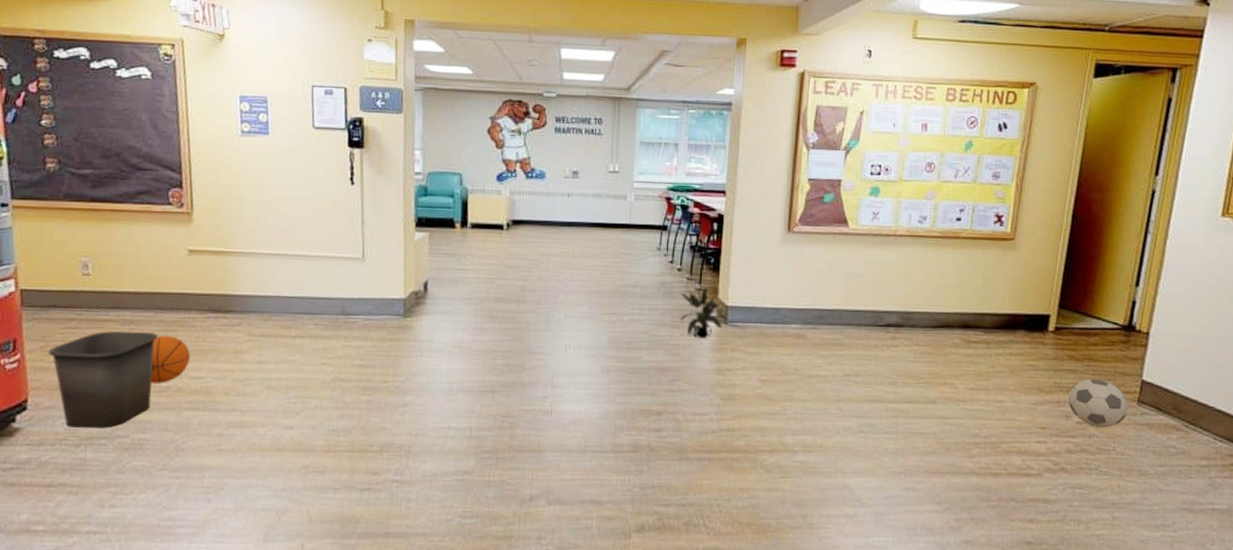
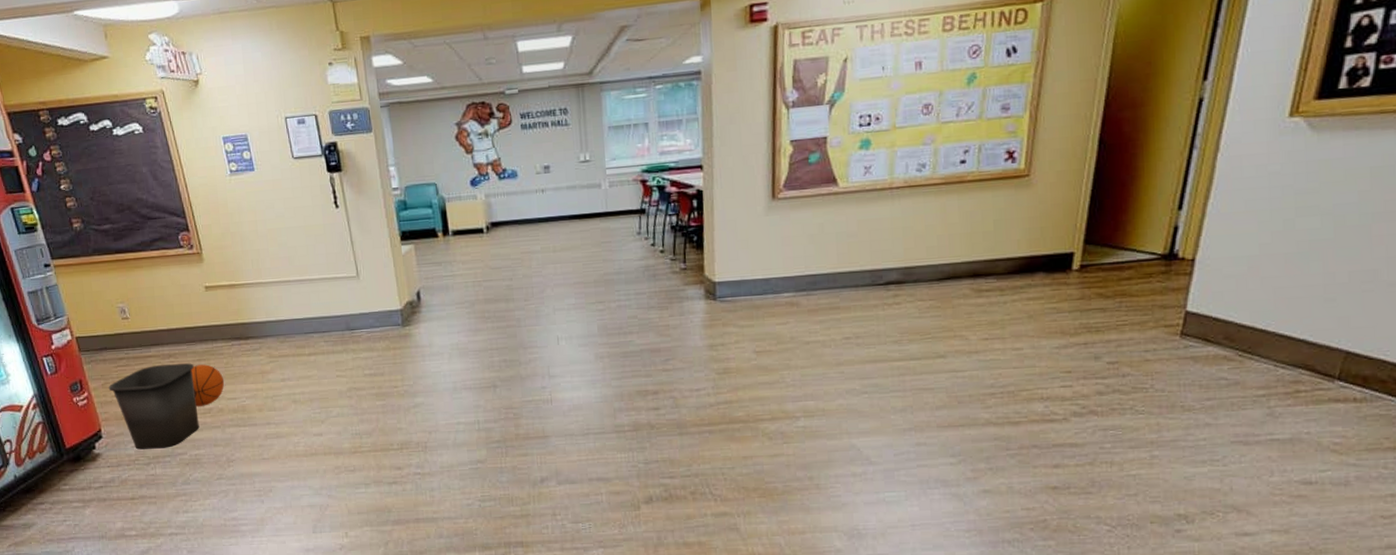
potted plant: present [680,287,726,339] -> none [666,265,715,317]
soccer ball: present [1067,378,1129,428] -> none [1096,314,1170,366]

